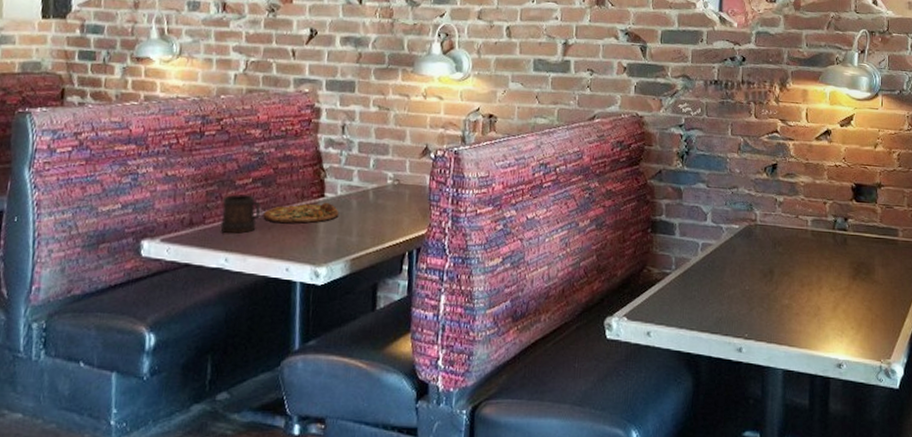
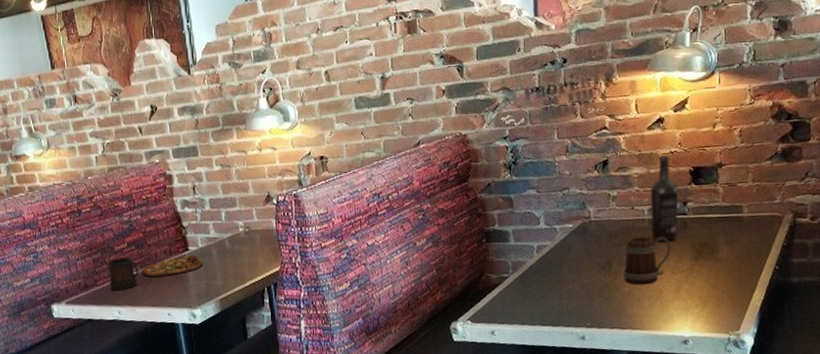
beer mug: none [783,247,831,298] -> present [623,236,671,284]
wine bottle: none [813,166,841,257] -> present [649,154,679,243]

